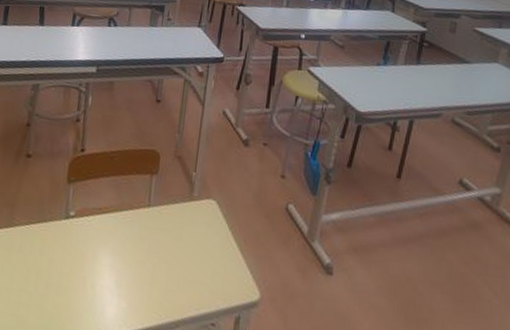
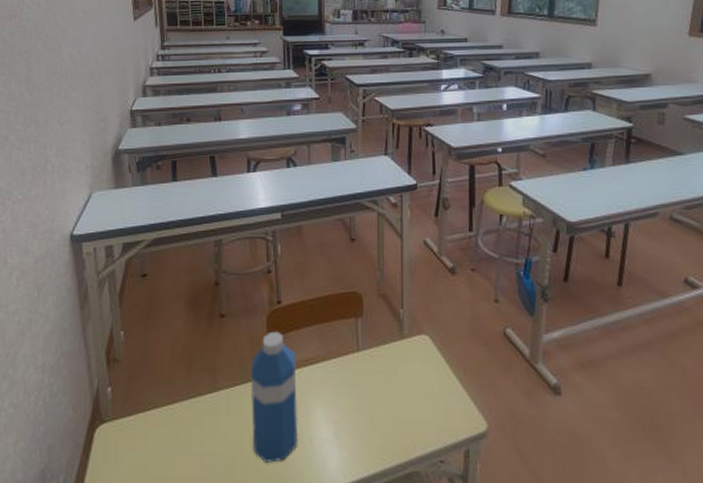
water bottle: none [37,177,91,303] -> present [250,331,298,463]

